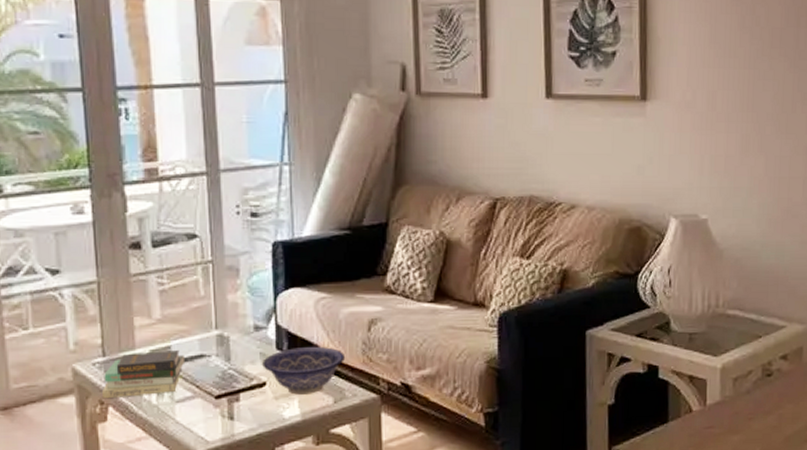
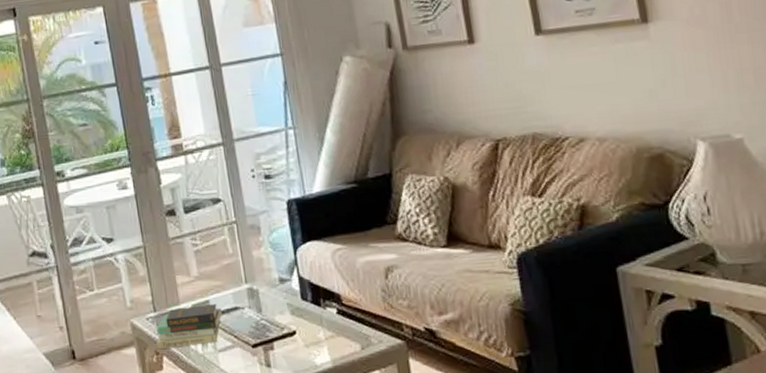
decorative bowl: present [262,346,344,395] -> none [290,295,366,342]

